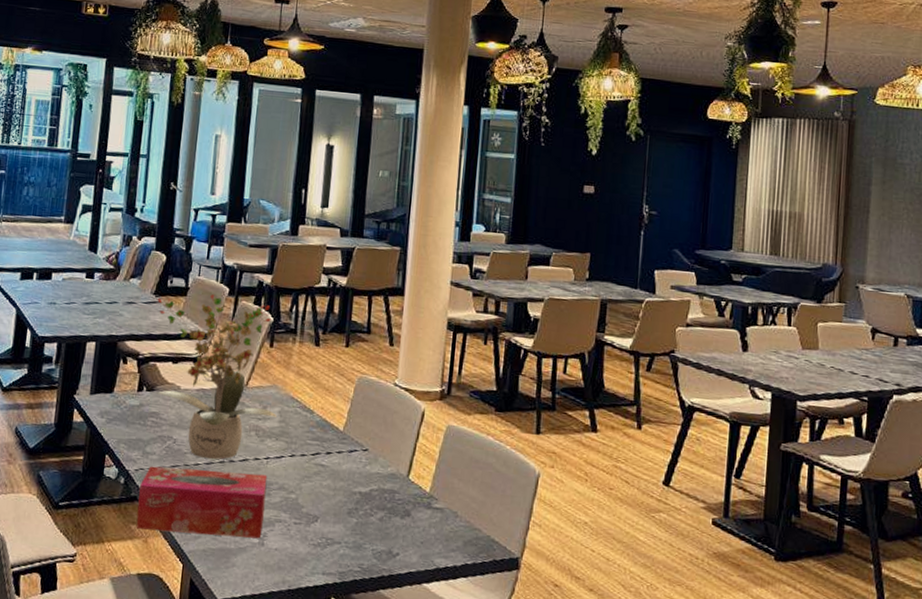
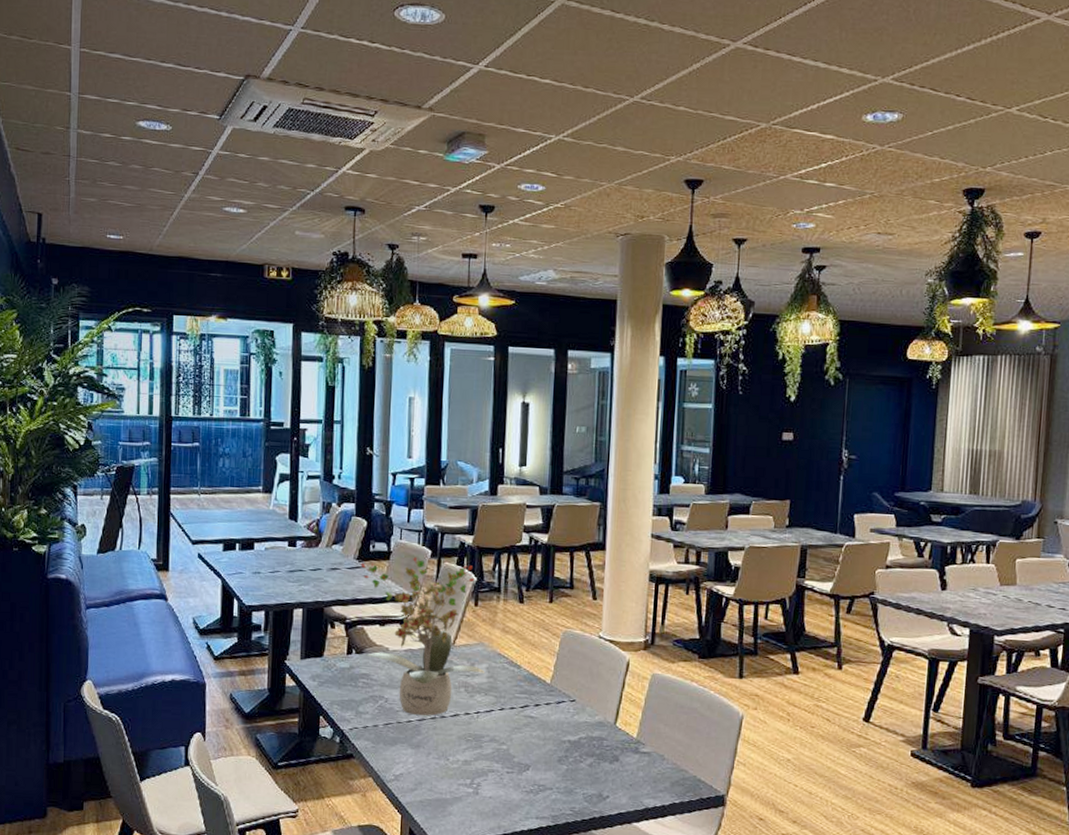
tissue box: present [136,466,268,539] -> none [354,725,479,788]

